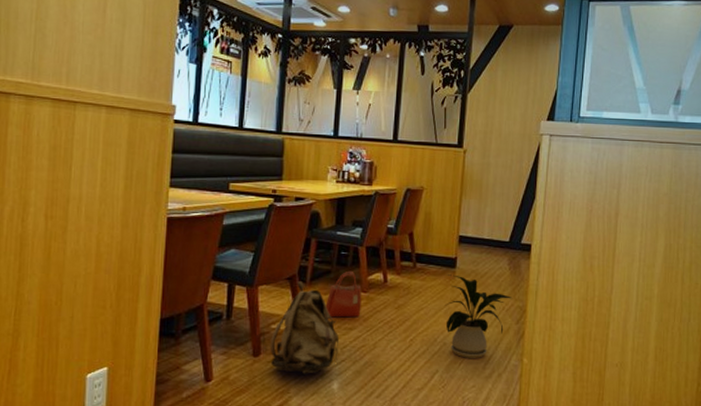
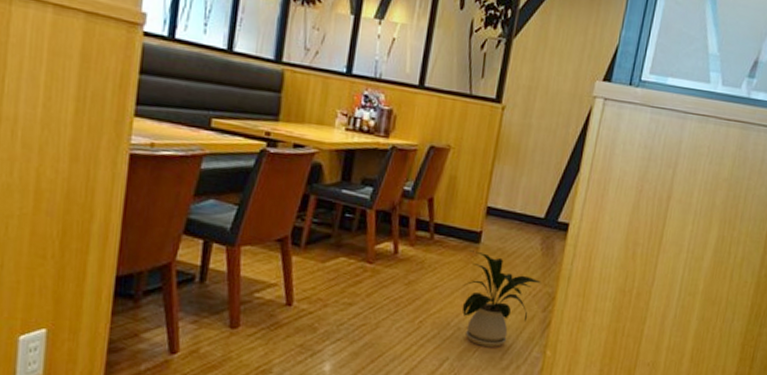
backpack: present [269,281,340,376] -> none [250,244,336,354]
handbag: present [325,270,362,318] -> none [321,236,367,291]

